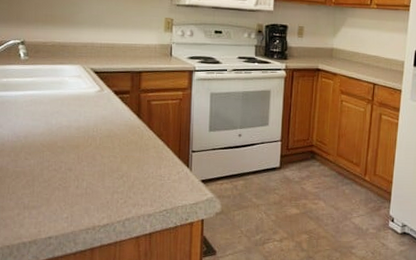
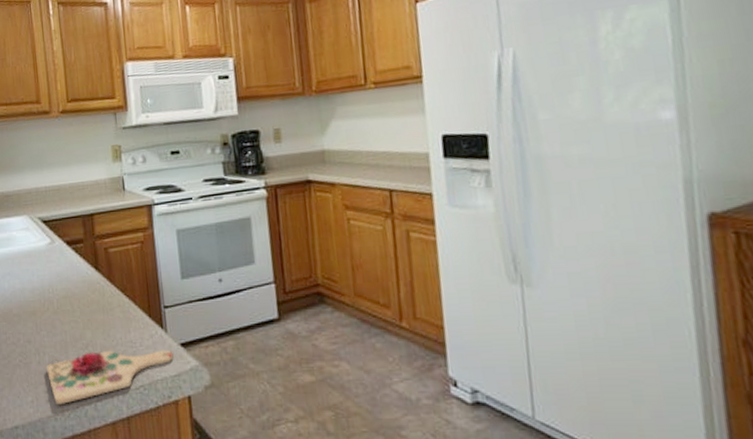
cutting board: none [84,182,194,222] -> present [47,349,174,405]

